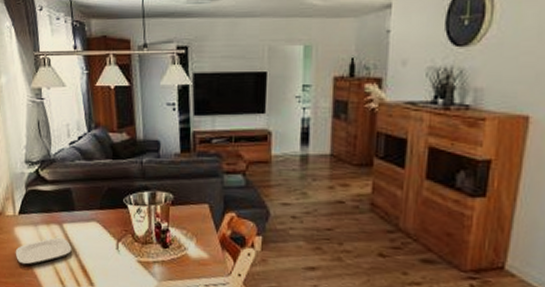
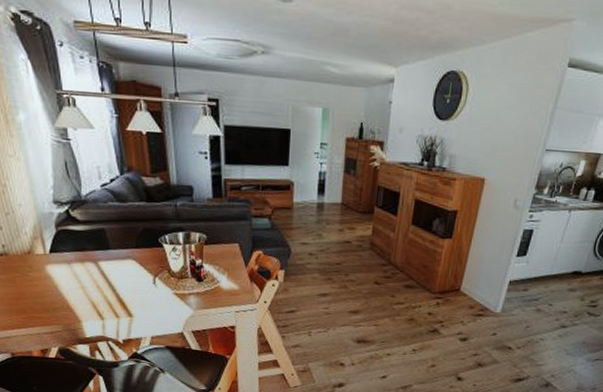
plate: present [15,237,72,265] -> none [48,274,109,300]

